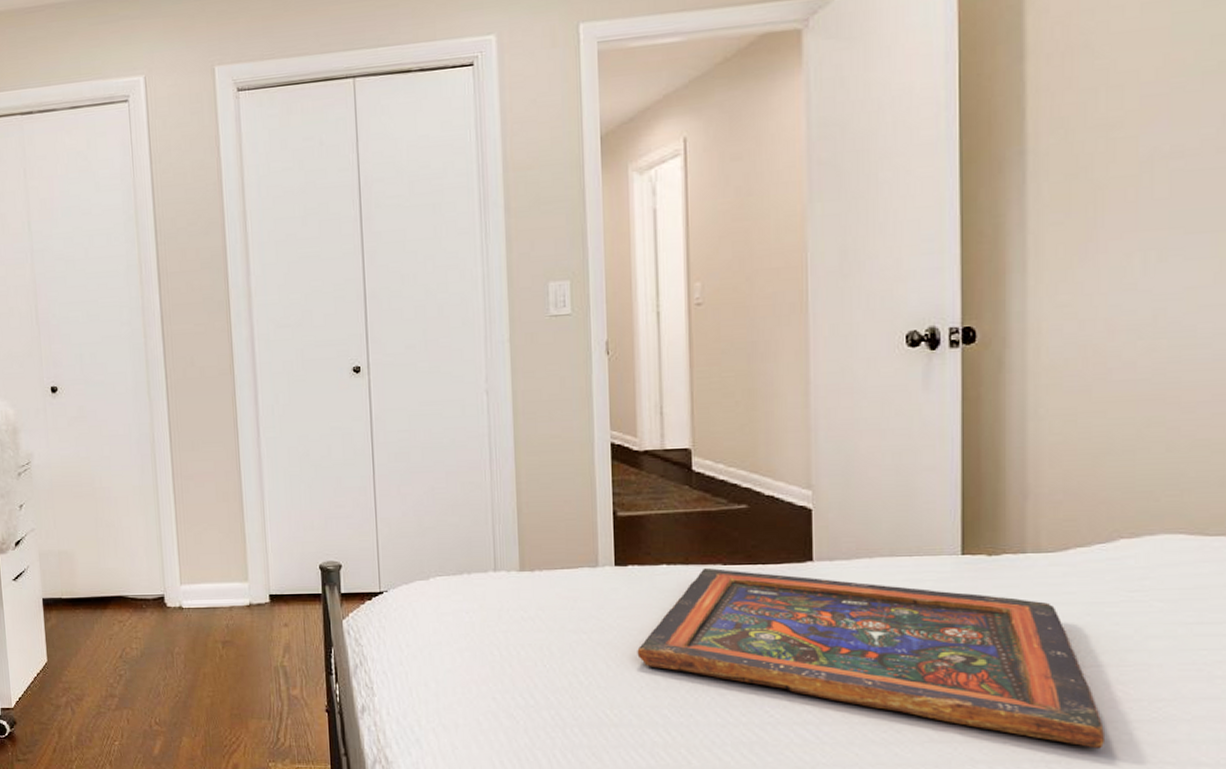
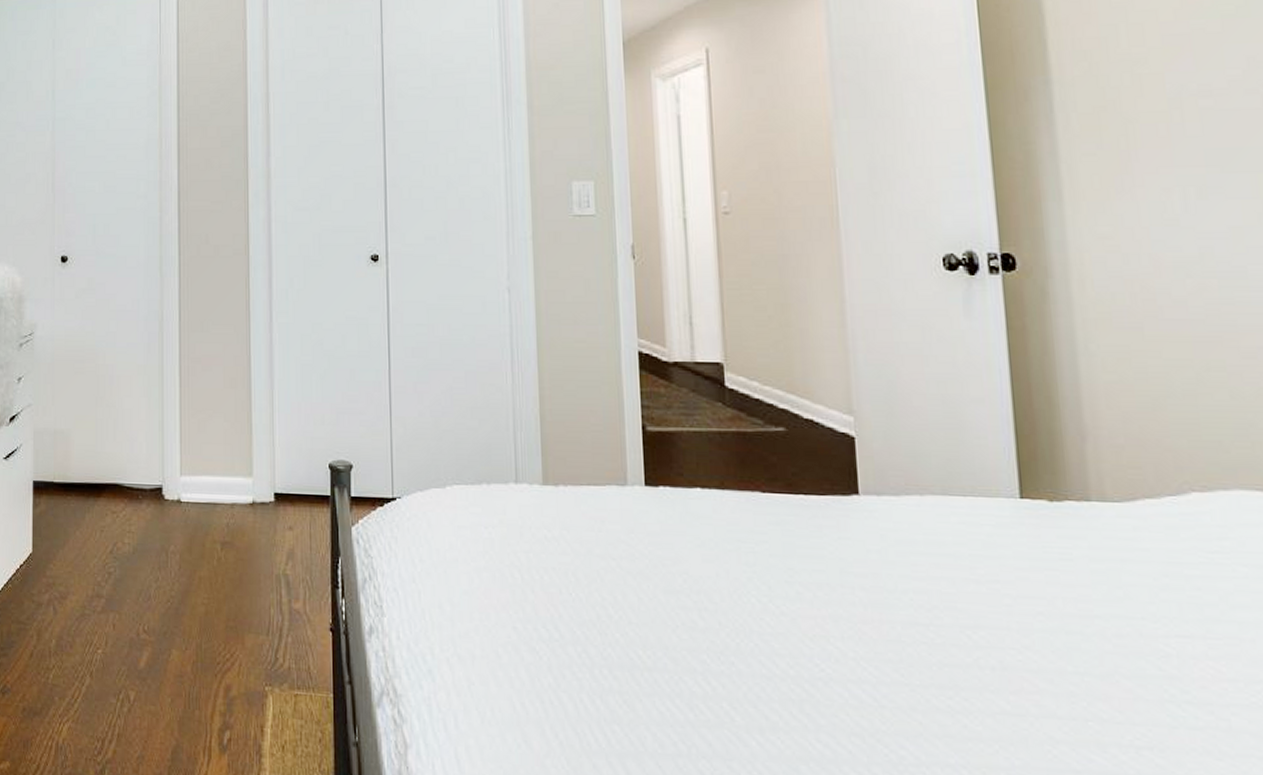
painted panel: present [637,568,1104,749] -> none [671,495,1200,736]

